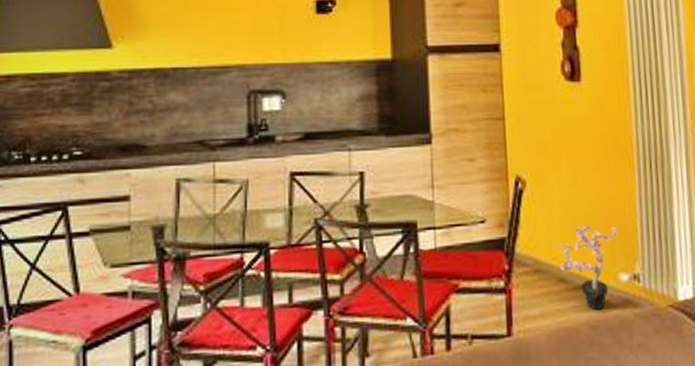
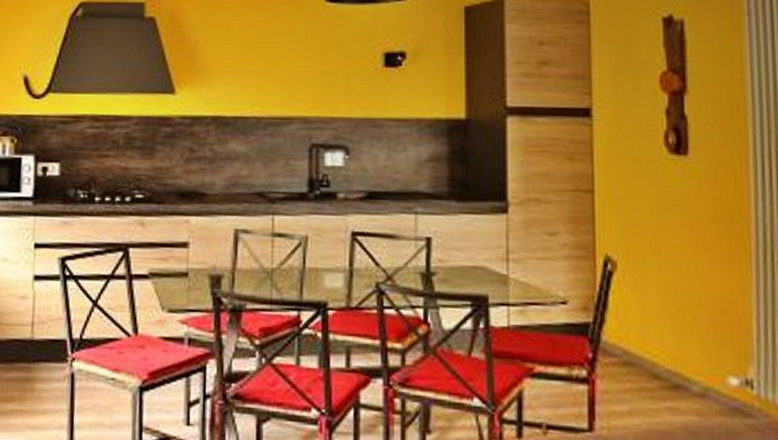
potted plant: present [557,224,618,310] -> none [652,316,727,415]

